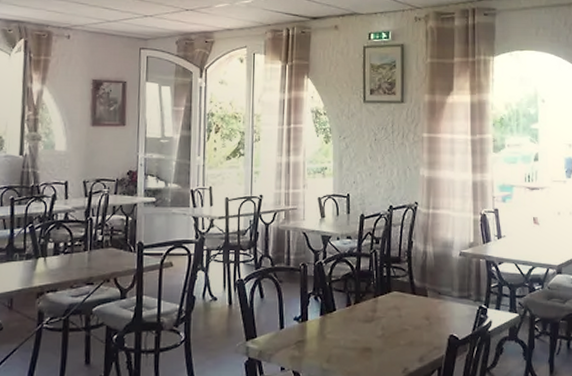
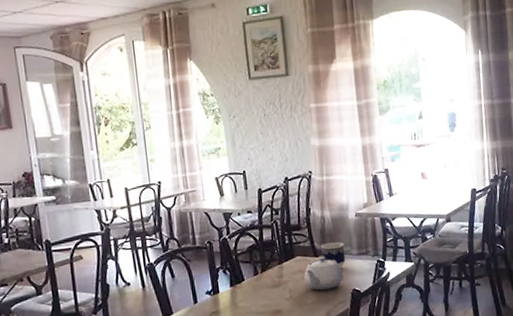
teapot: none [399,294,442,332] -> present [304,256,344,291]
cup: none [420,281,445,311] -> present [321,242,346,269]

